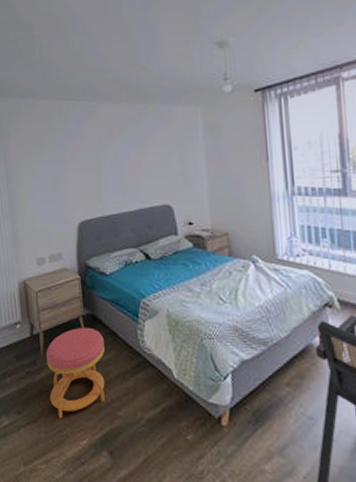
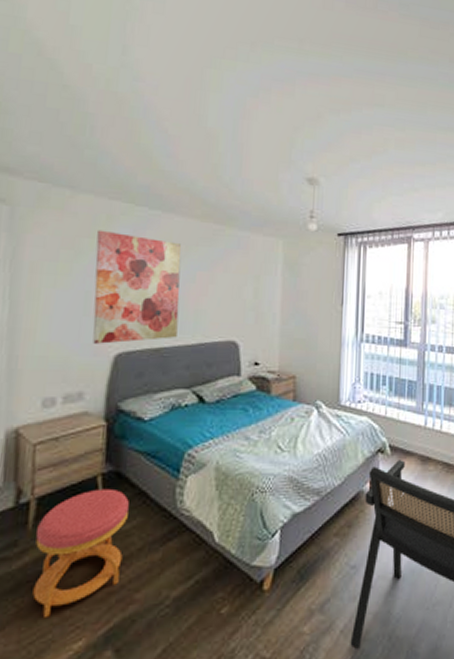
wall art: none [54,125,122,215] -> present [93,230,181,344]

